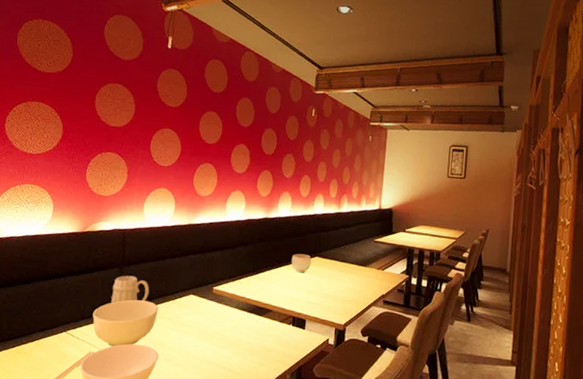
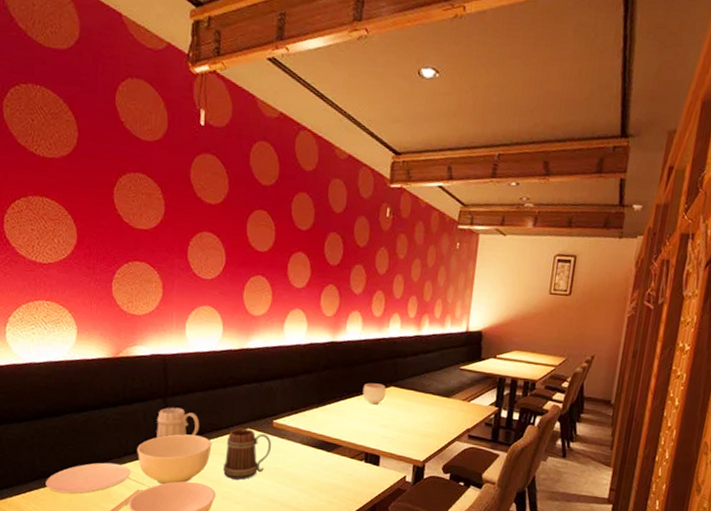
plate: none [9,326,85,356] -> present [46,462,130,494]
beer mug: none [167,294,211,342] -> present [223,428,272,480]

